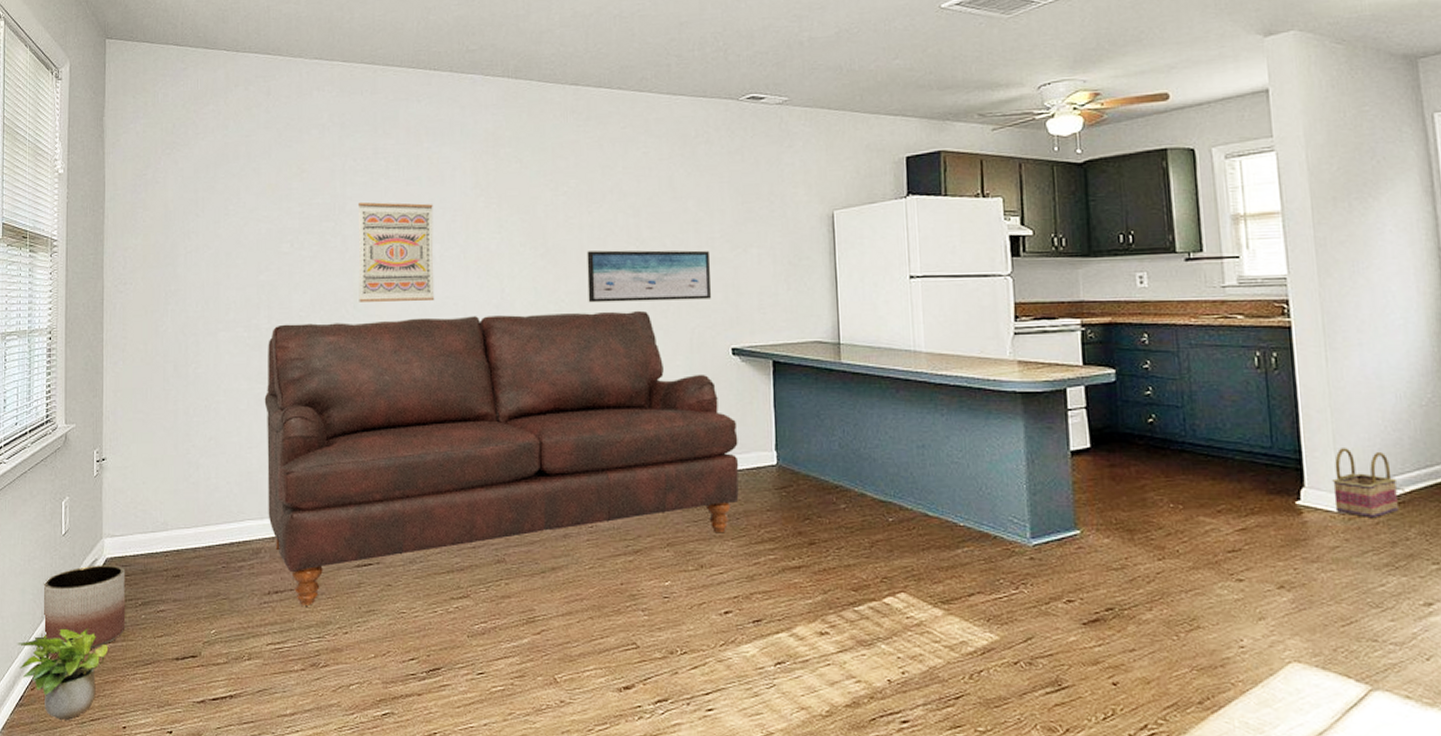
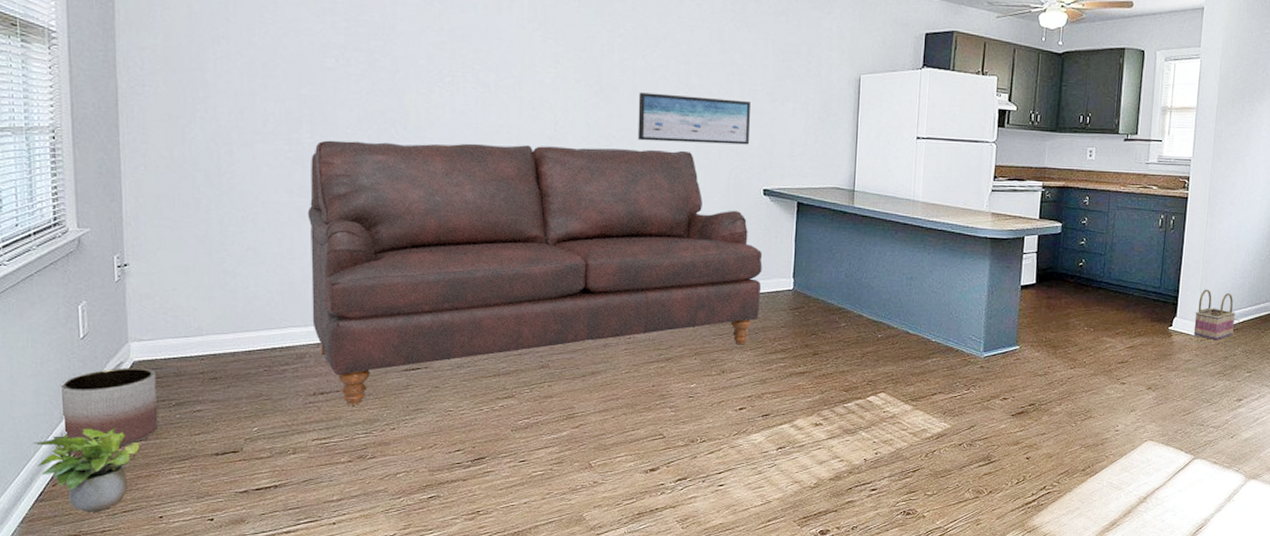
wall art: present [357,202,435,302] -> none [409,23,489,127]

